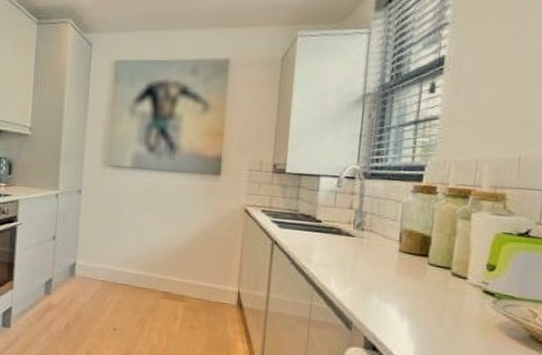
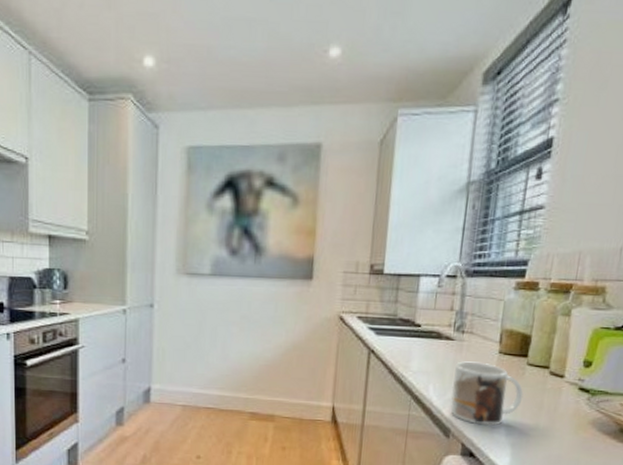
mug: none [352,257,426,322] -> present [450,361,524,426]

